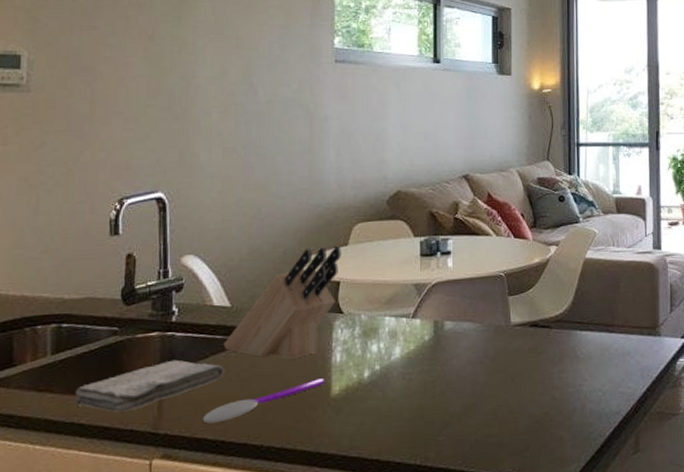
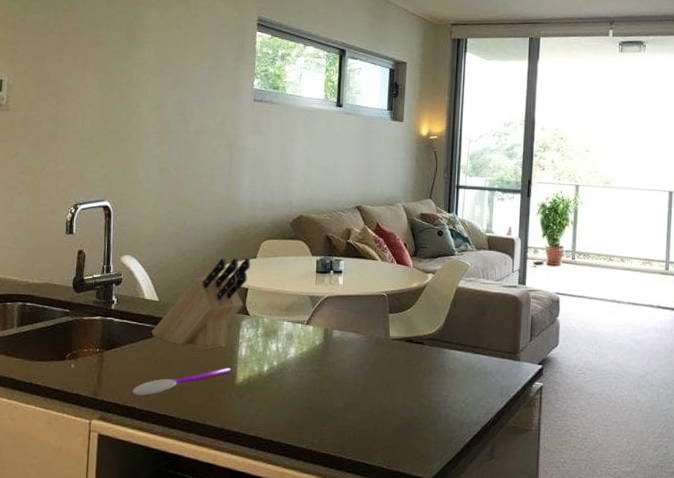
washcloth: present [75,359,224,412] -> none [34,340,151,379]

